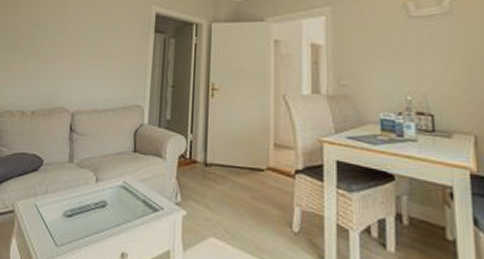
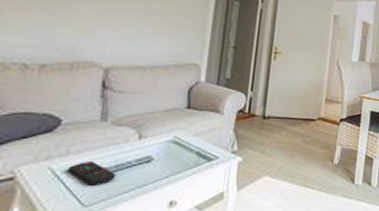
remote control: none [47,200,79,226] -> present [68,160,116,186]

